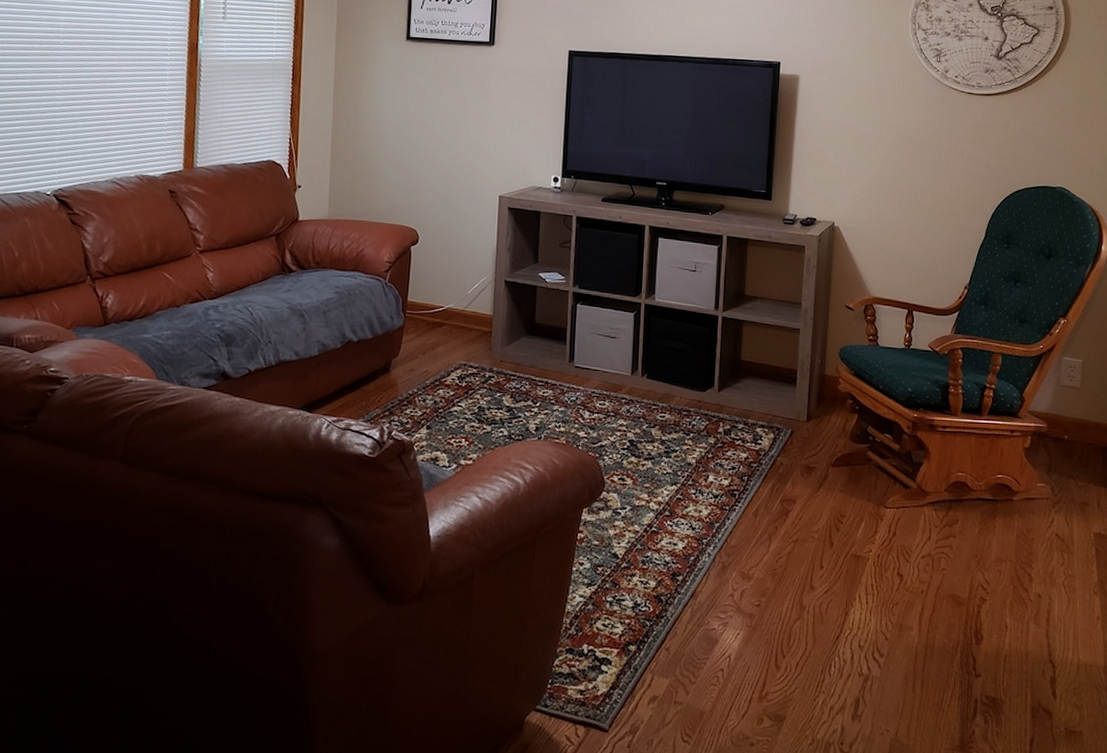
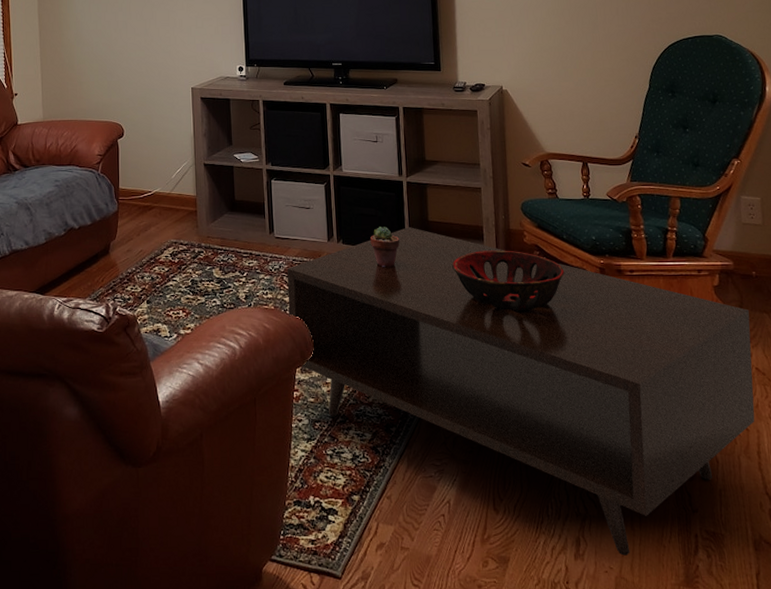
coffee table: none [581,365,1056,718] -> present [286,227,755,556]
potted succulent: none [677,363,708,407] -> present [370,226,400,268]
decorative bowl: none [760,395,876,461] -> present [452,250,565,310]

